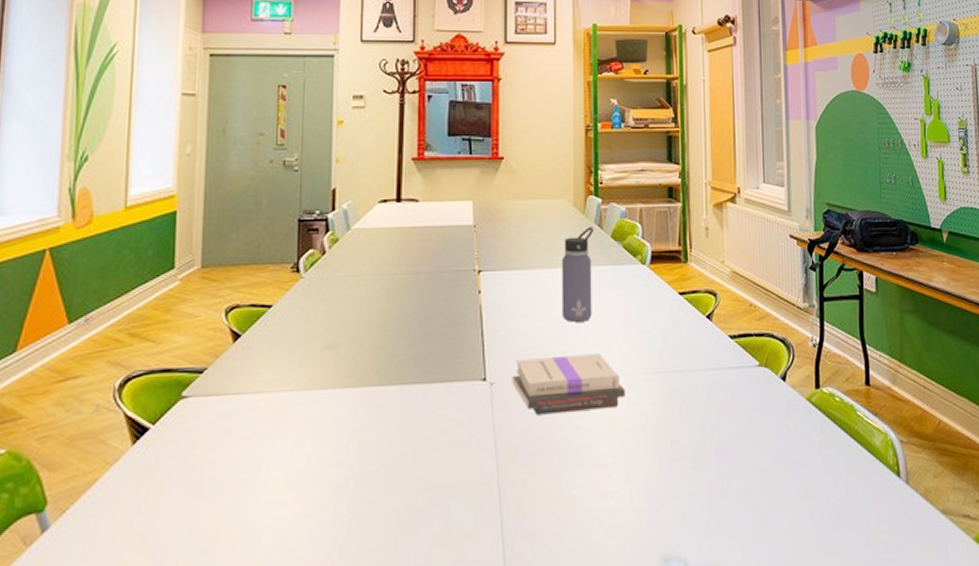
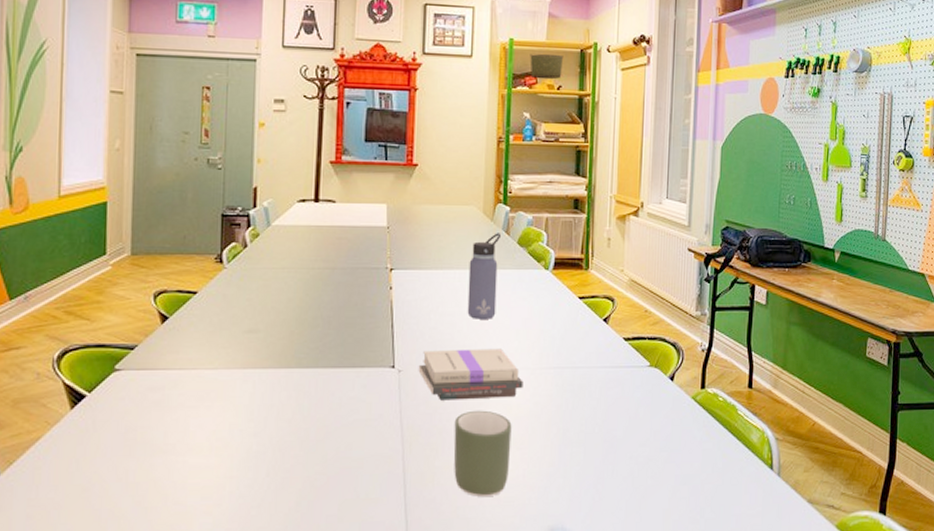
mug: none [553,424,616,525] -> present [453,410,512,497]

